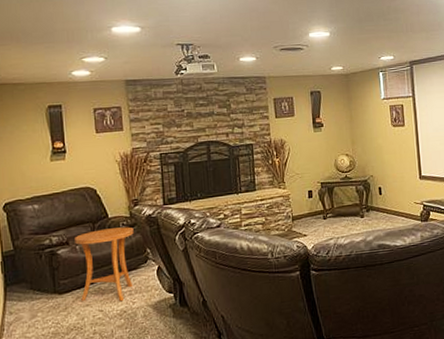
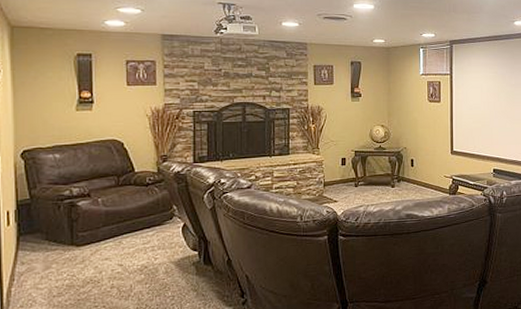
side table: present [75,227,134,302] -> none [97,182,161,257]

